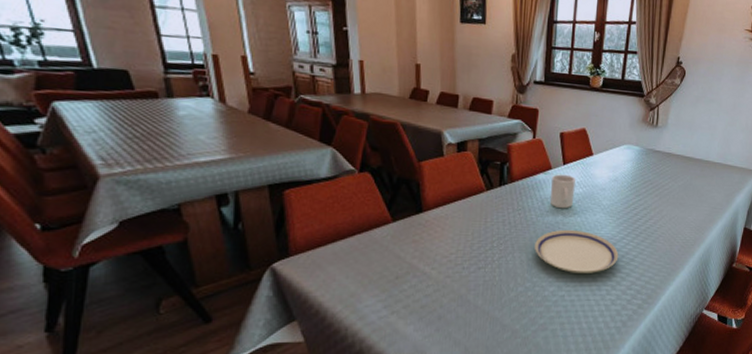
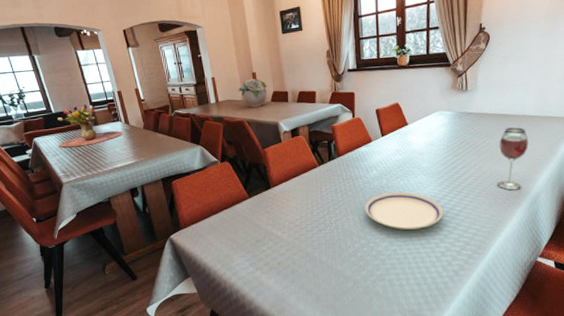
flower arrangement: none [100,63,214,125] -> present [58,103,123,148]
flower arrangement: none [394,71,433,109] -> present [238,78,267,107]
cup: present [549,174,575,209] -> none [373,144,396,175]
wineglass: none [675,172,709,238] -> present [497,127,529,190]

